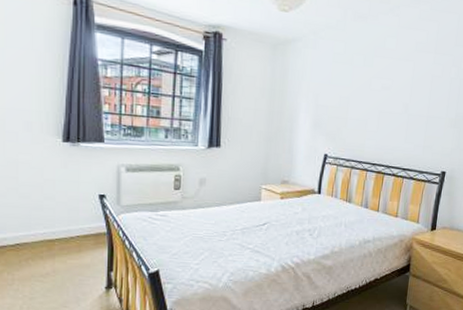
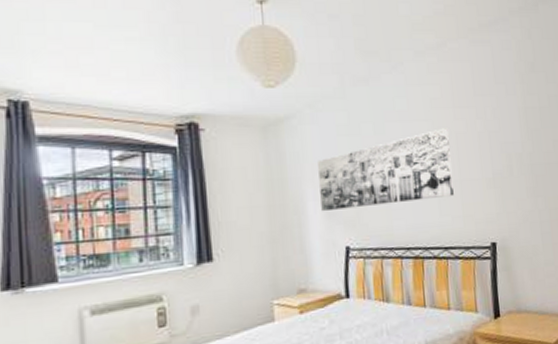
wall art: none [310,69,426,129] -> present [318,128,454,212]

